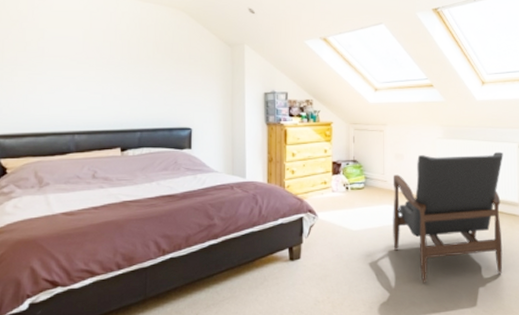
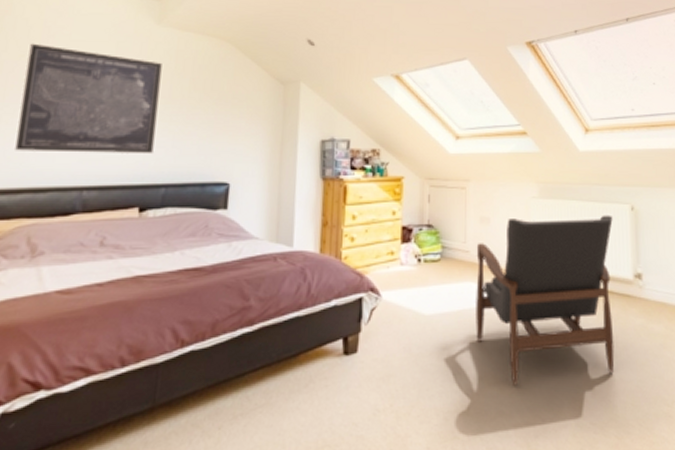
wall art: none [17,13,129,104] -> present [15,43,162,153]

